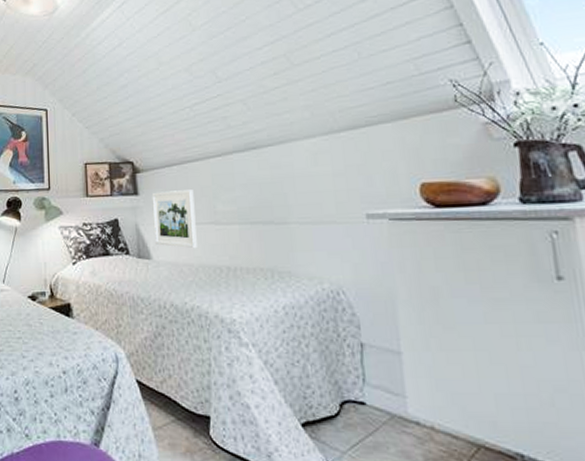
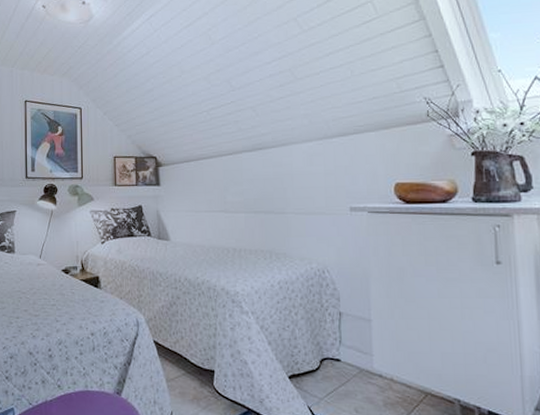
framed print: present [151,189,197,249] -> none [171,182,209,233]

